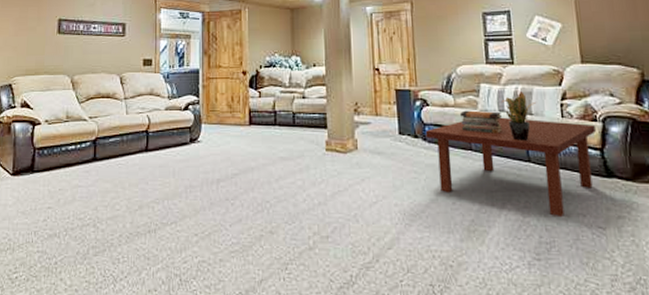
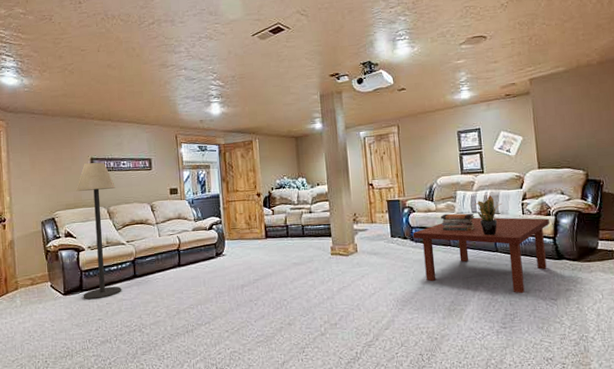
floor lamp: none [33,24,83,184] -> present [76,162,121,300]

